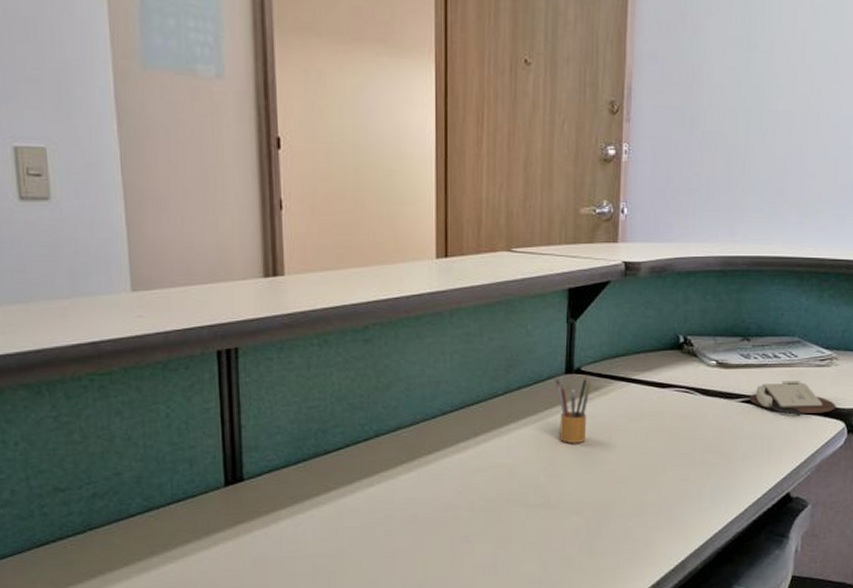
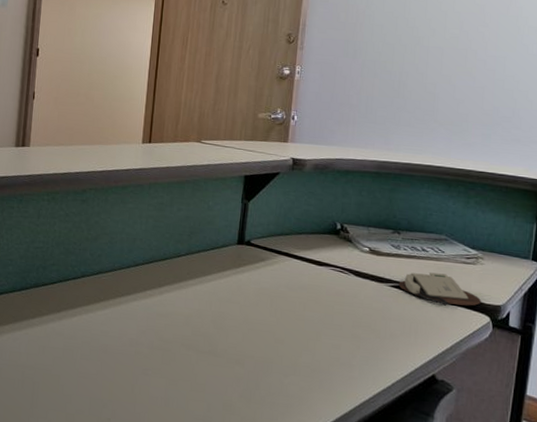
pencil box: present [555,376,591,443] -> none [228,245,258,304]

